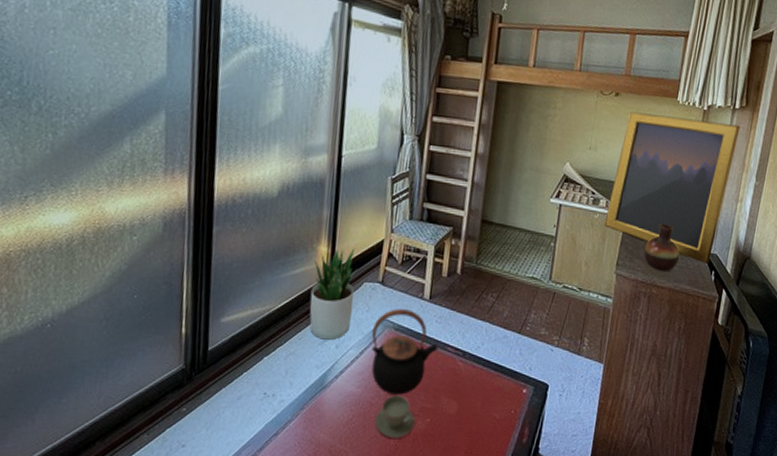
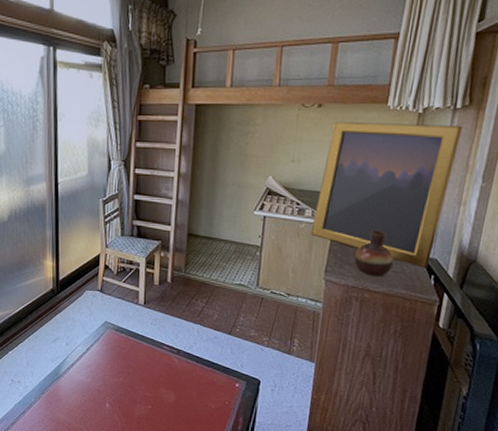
planter: present [309,248,356,340] -> none [41,262,78,338]
teapot: present [371,309,439,395] -> none [95,313,155,385]
teacup: present [375,396,415,438] -> none [104,385,138,421]

